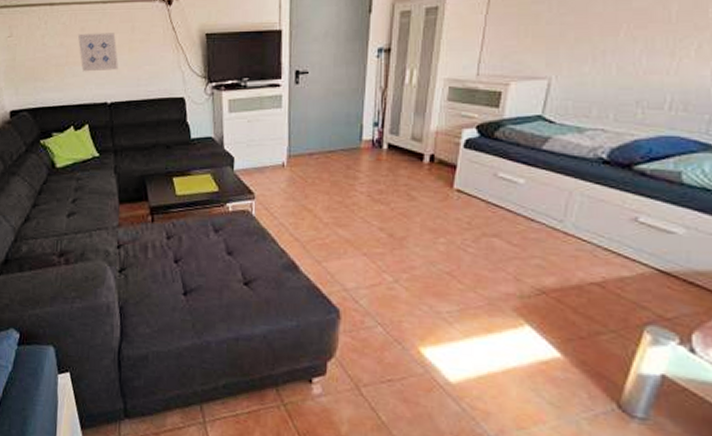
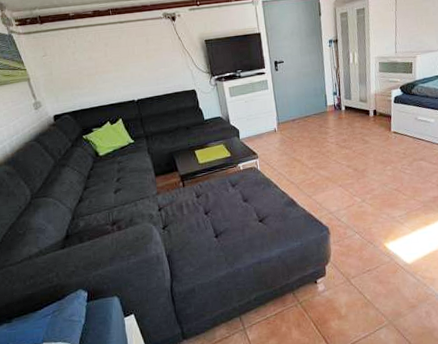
wall art: present [77,33,118,72] -> none [102,45,140,78]

